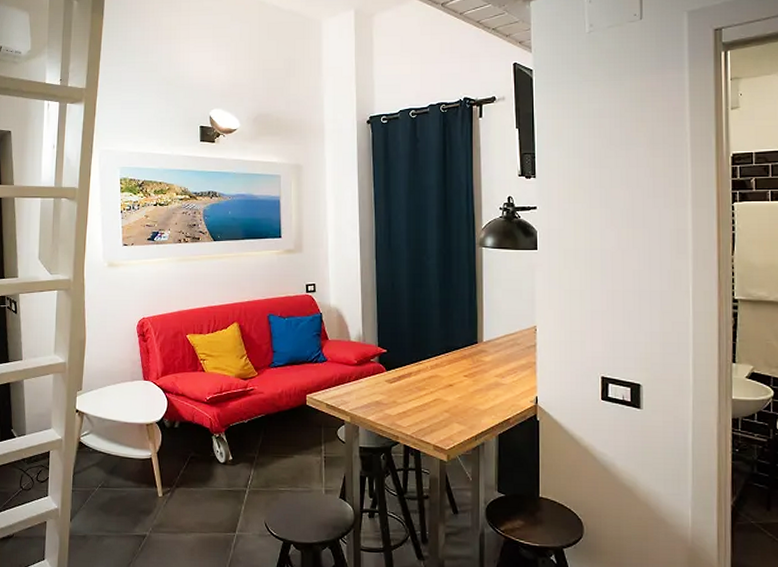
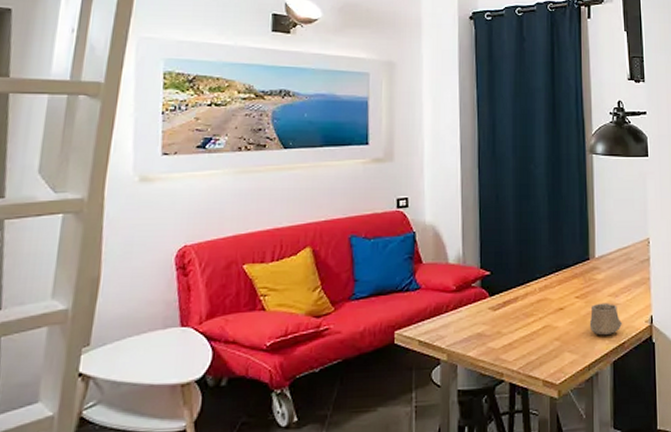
cup: none [476,382,507,412] -> present [589,302,622,336]

